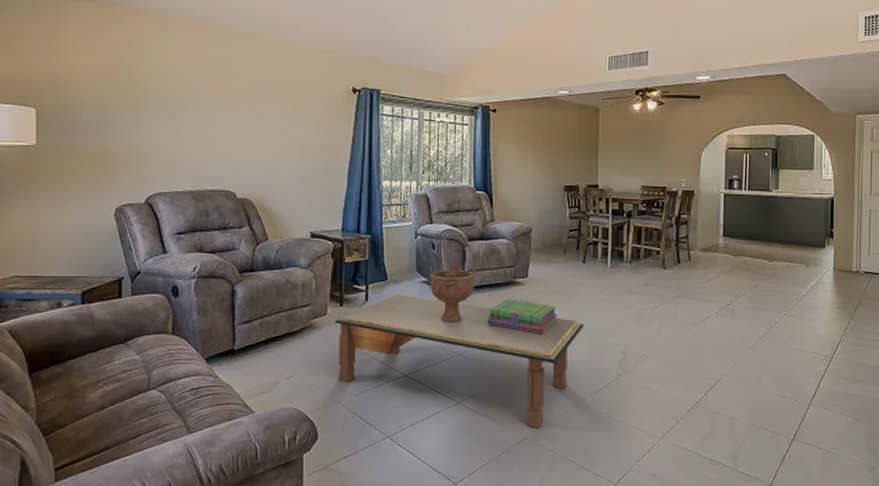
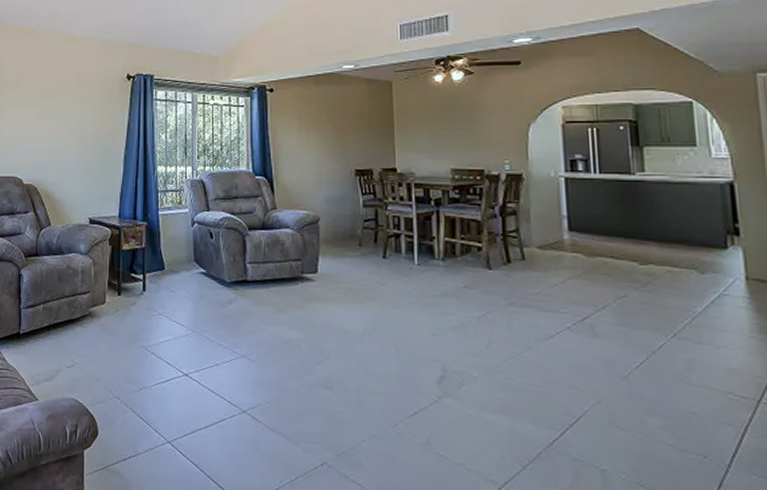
coffee table: present [335,295,585,429] -> none [113,286,390,454]
decorative bowl: present [430,262,476,322] -> none [209,253,258,320]
stack of books: present [486,298,557,335] -> none [272,295,355,341]

